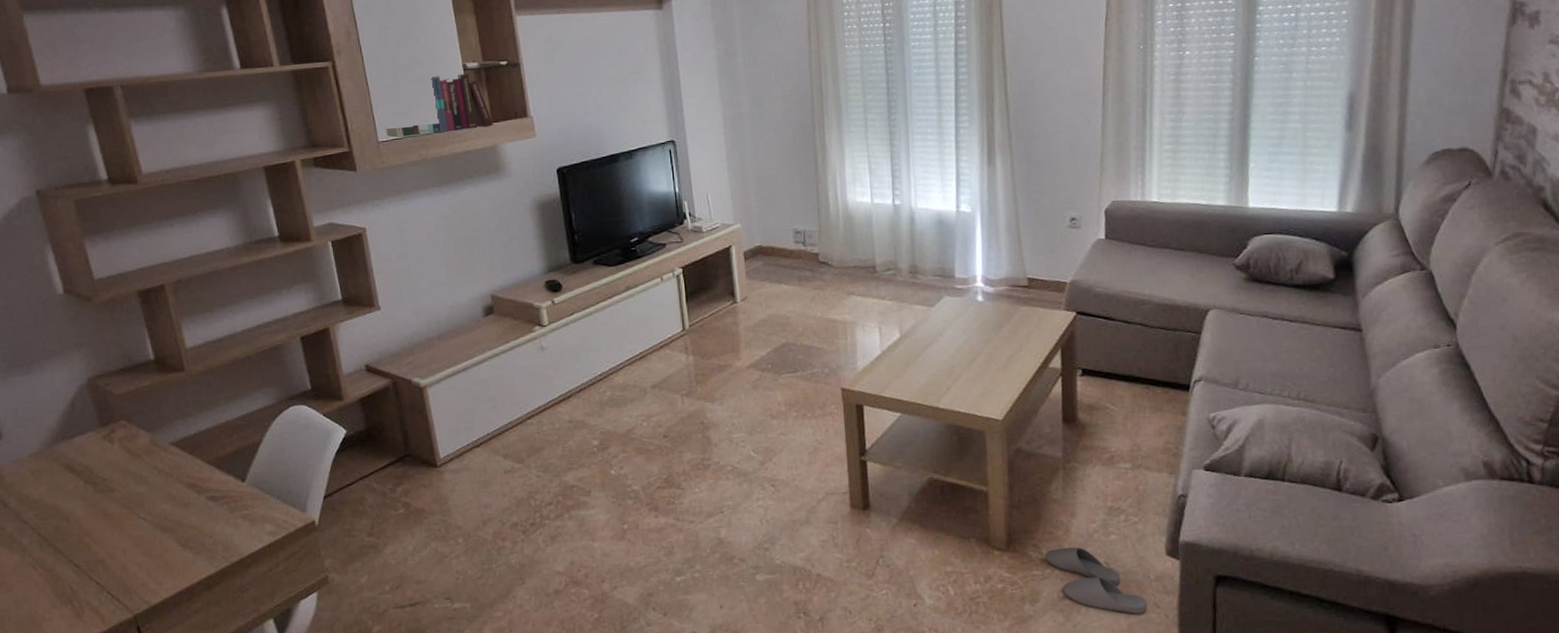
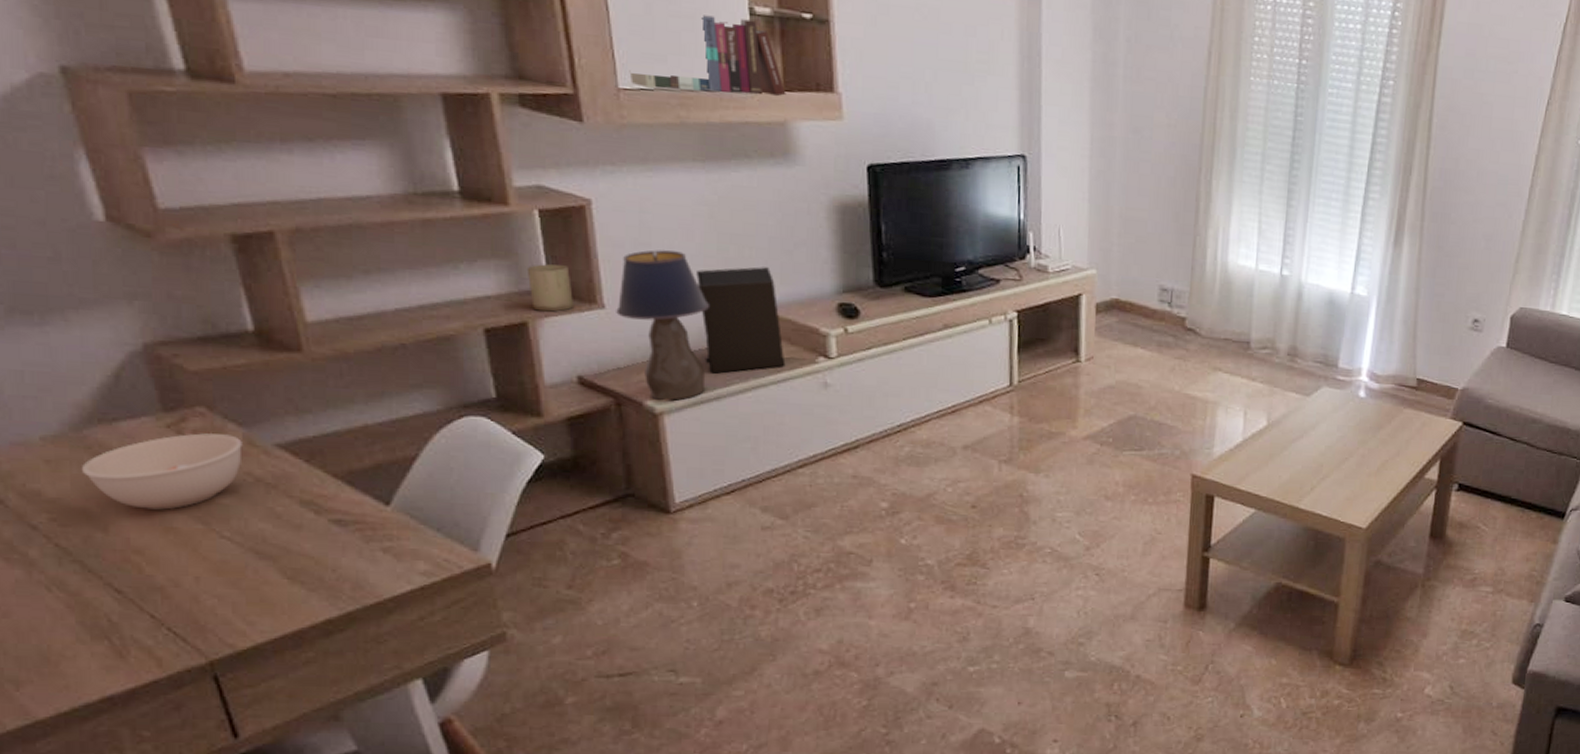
soup bowl: none [52,439,150,501] -> present [81,432,242,510]
candle: none [326,280,360,318] -> present [526,263,575,312]
table lamp: none [388,258,455,376] -> present [616,250,709,401]
studio monitor: none [442,260,511,350] -> present [696,266,786,374]
slippers: present [1045,547,1148,614] -> none [1388,667,1485,740]

